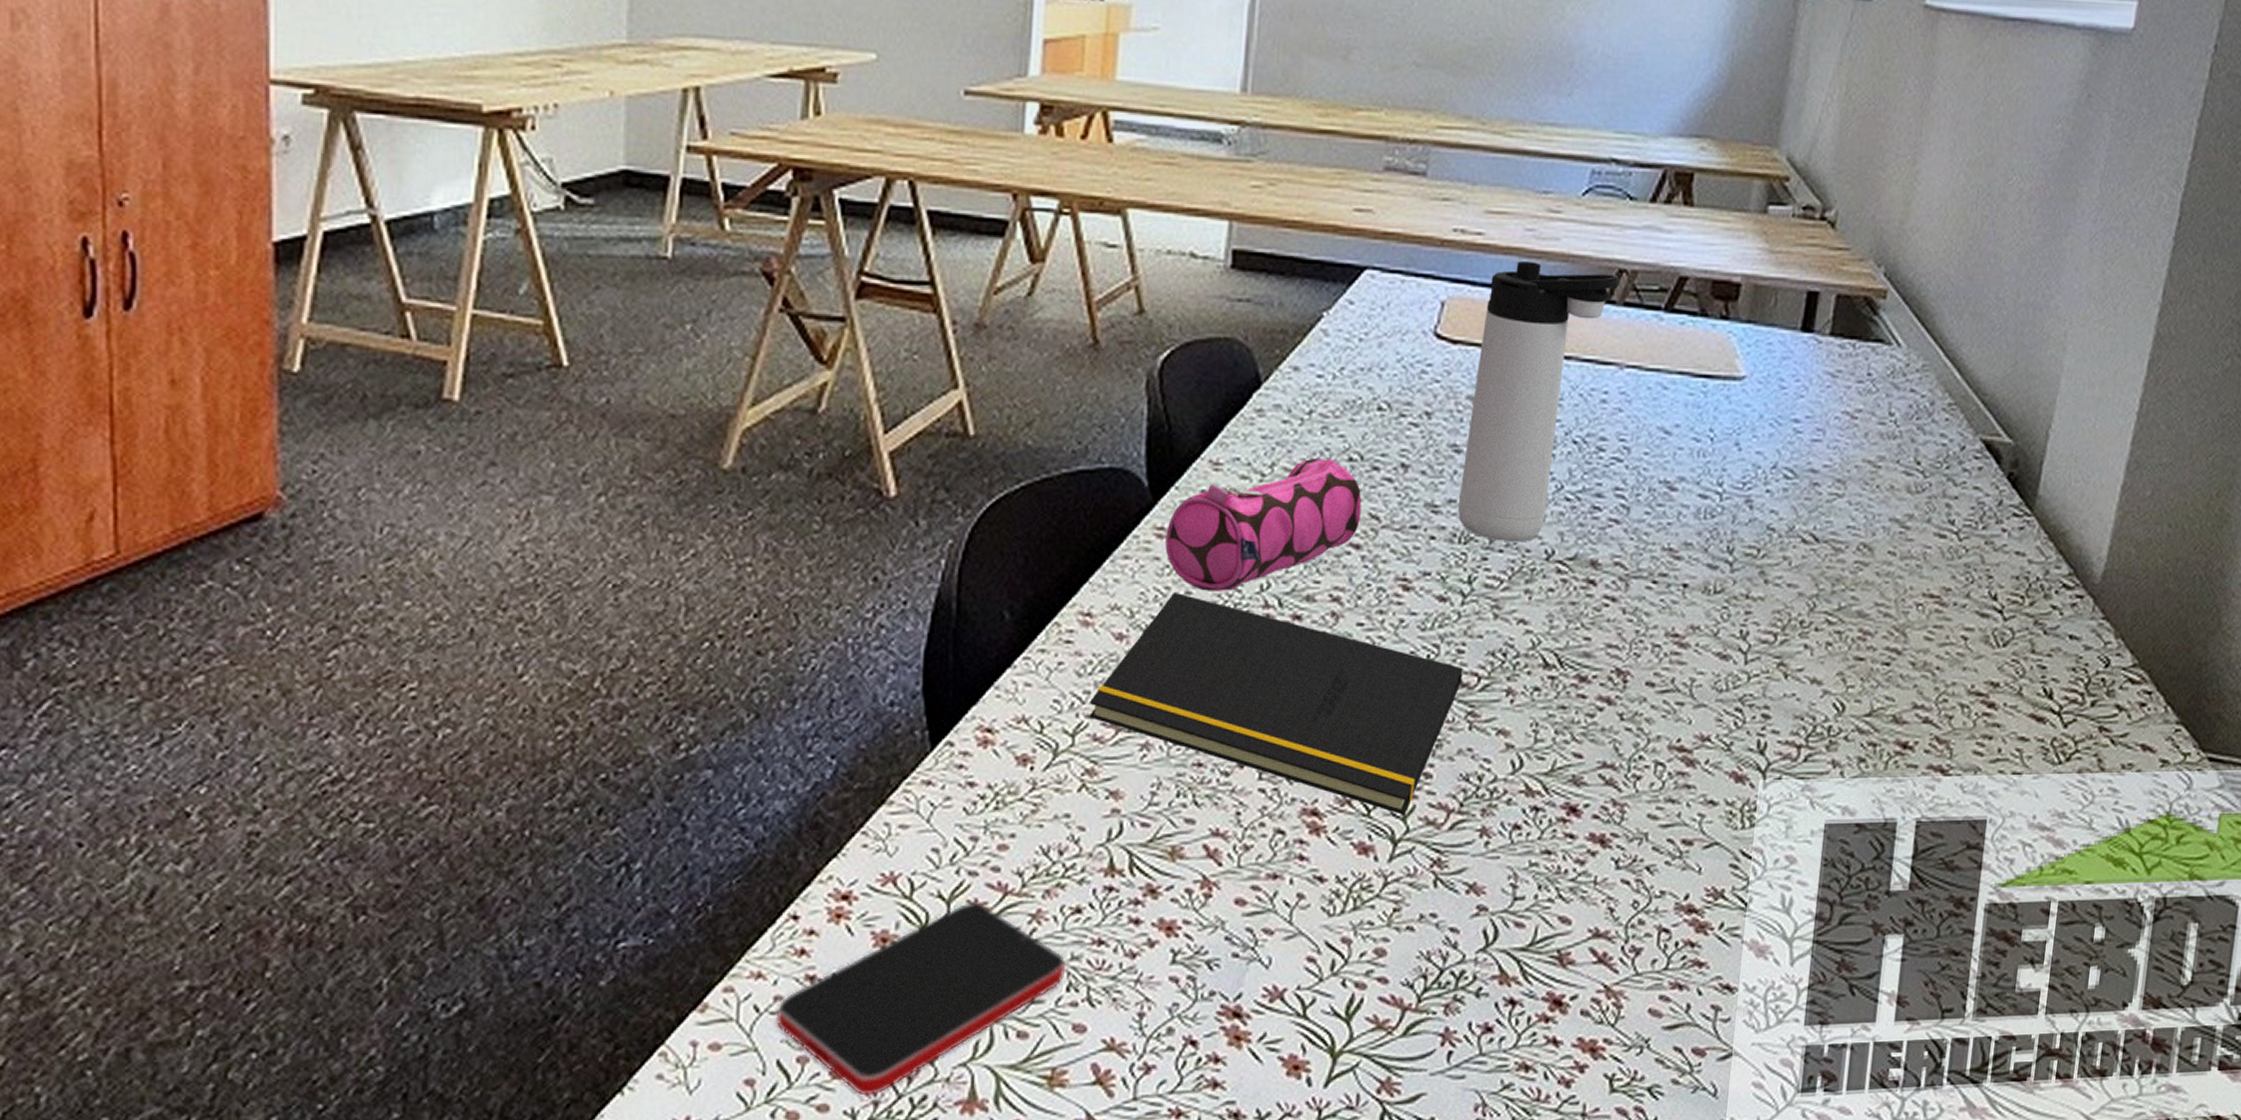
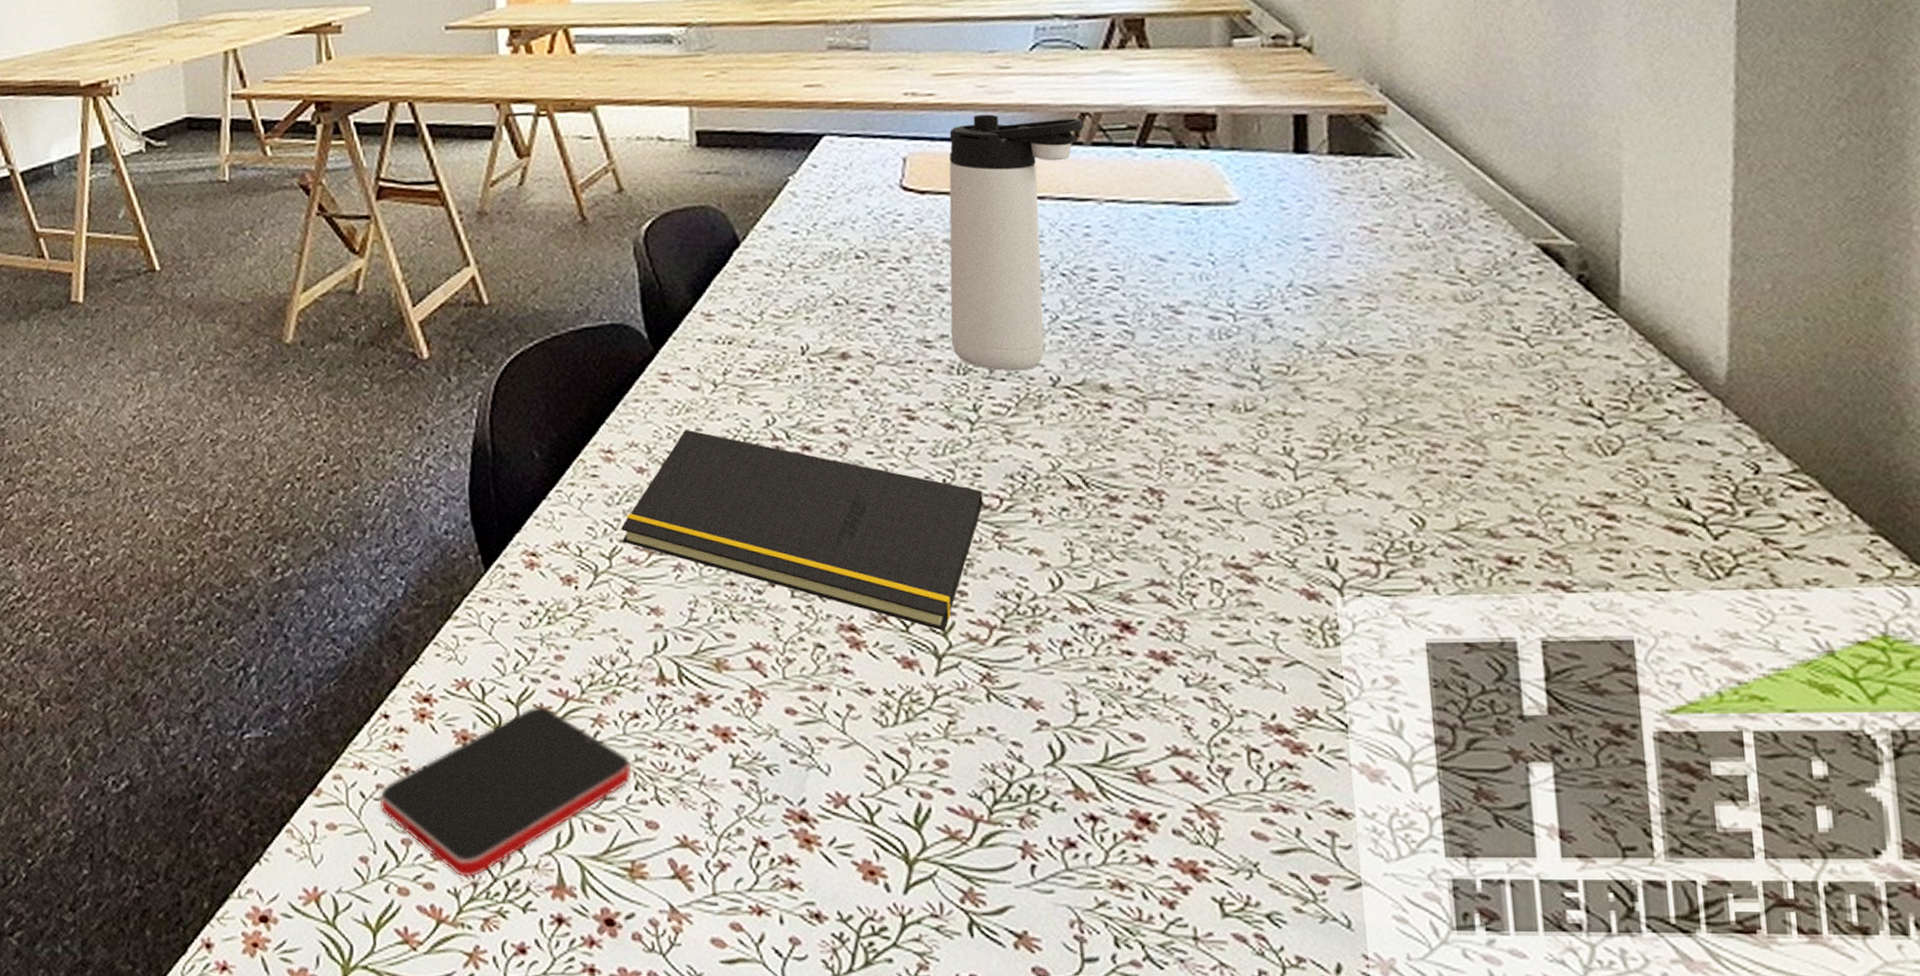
pencil case: present [1165,457,1362,591] -> none [670,304,855,428]

